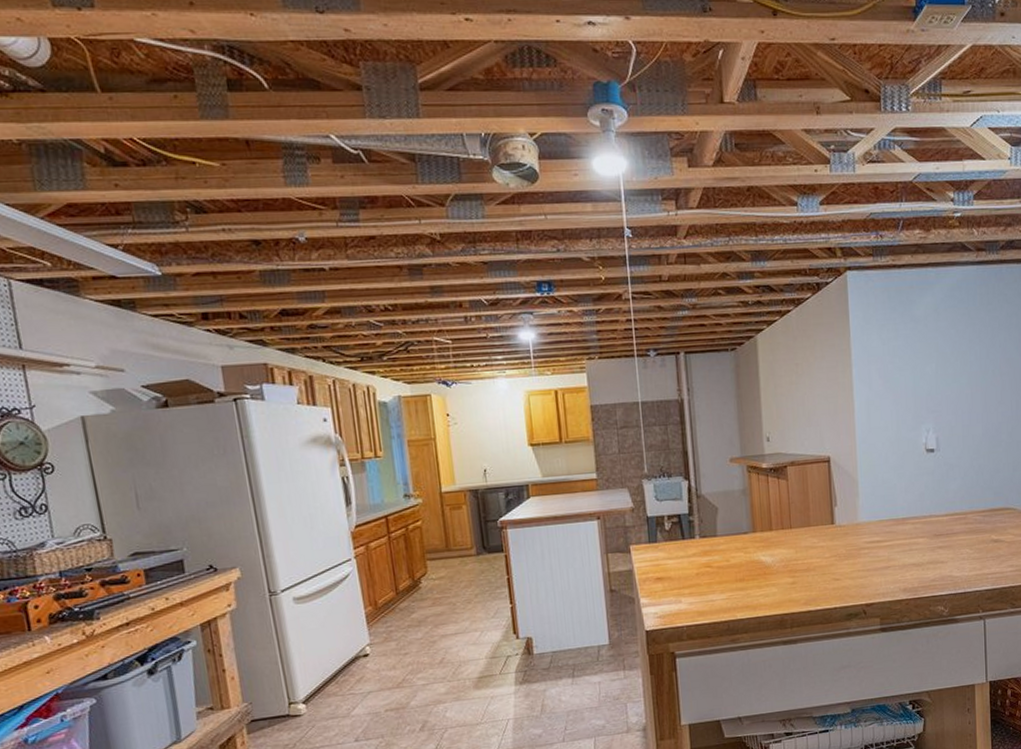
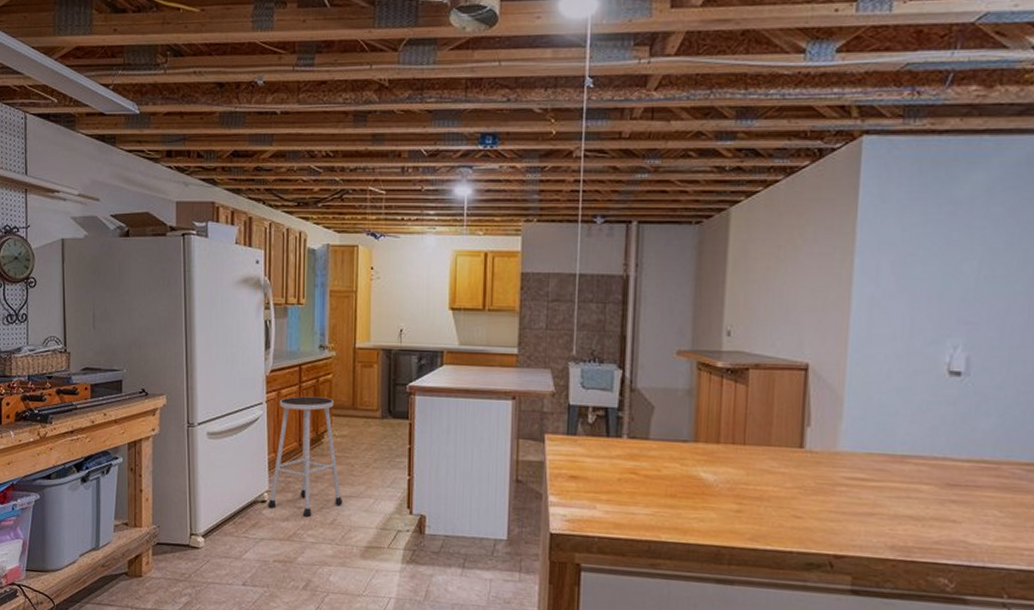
stool: none [368,543,450,662] -> present [267,396,343,518]

